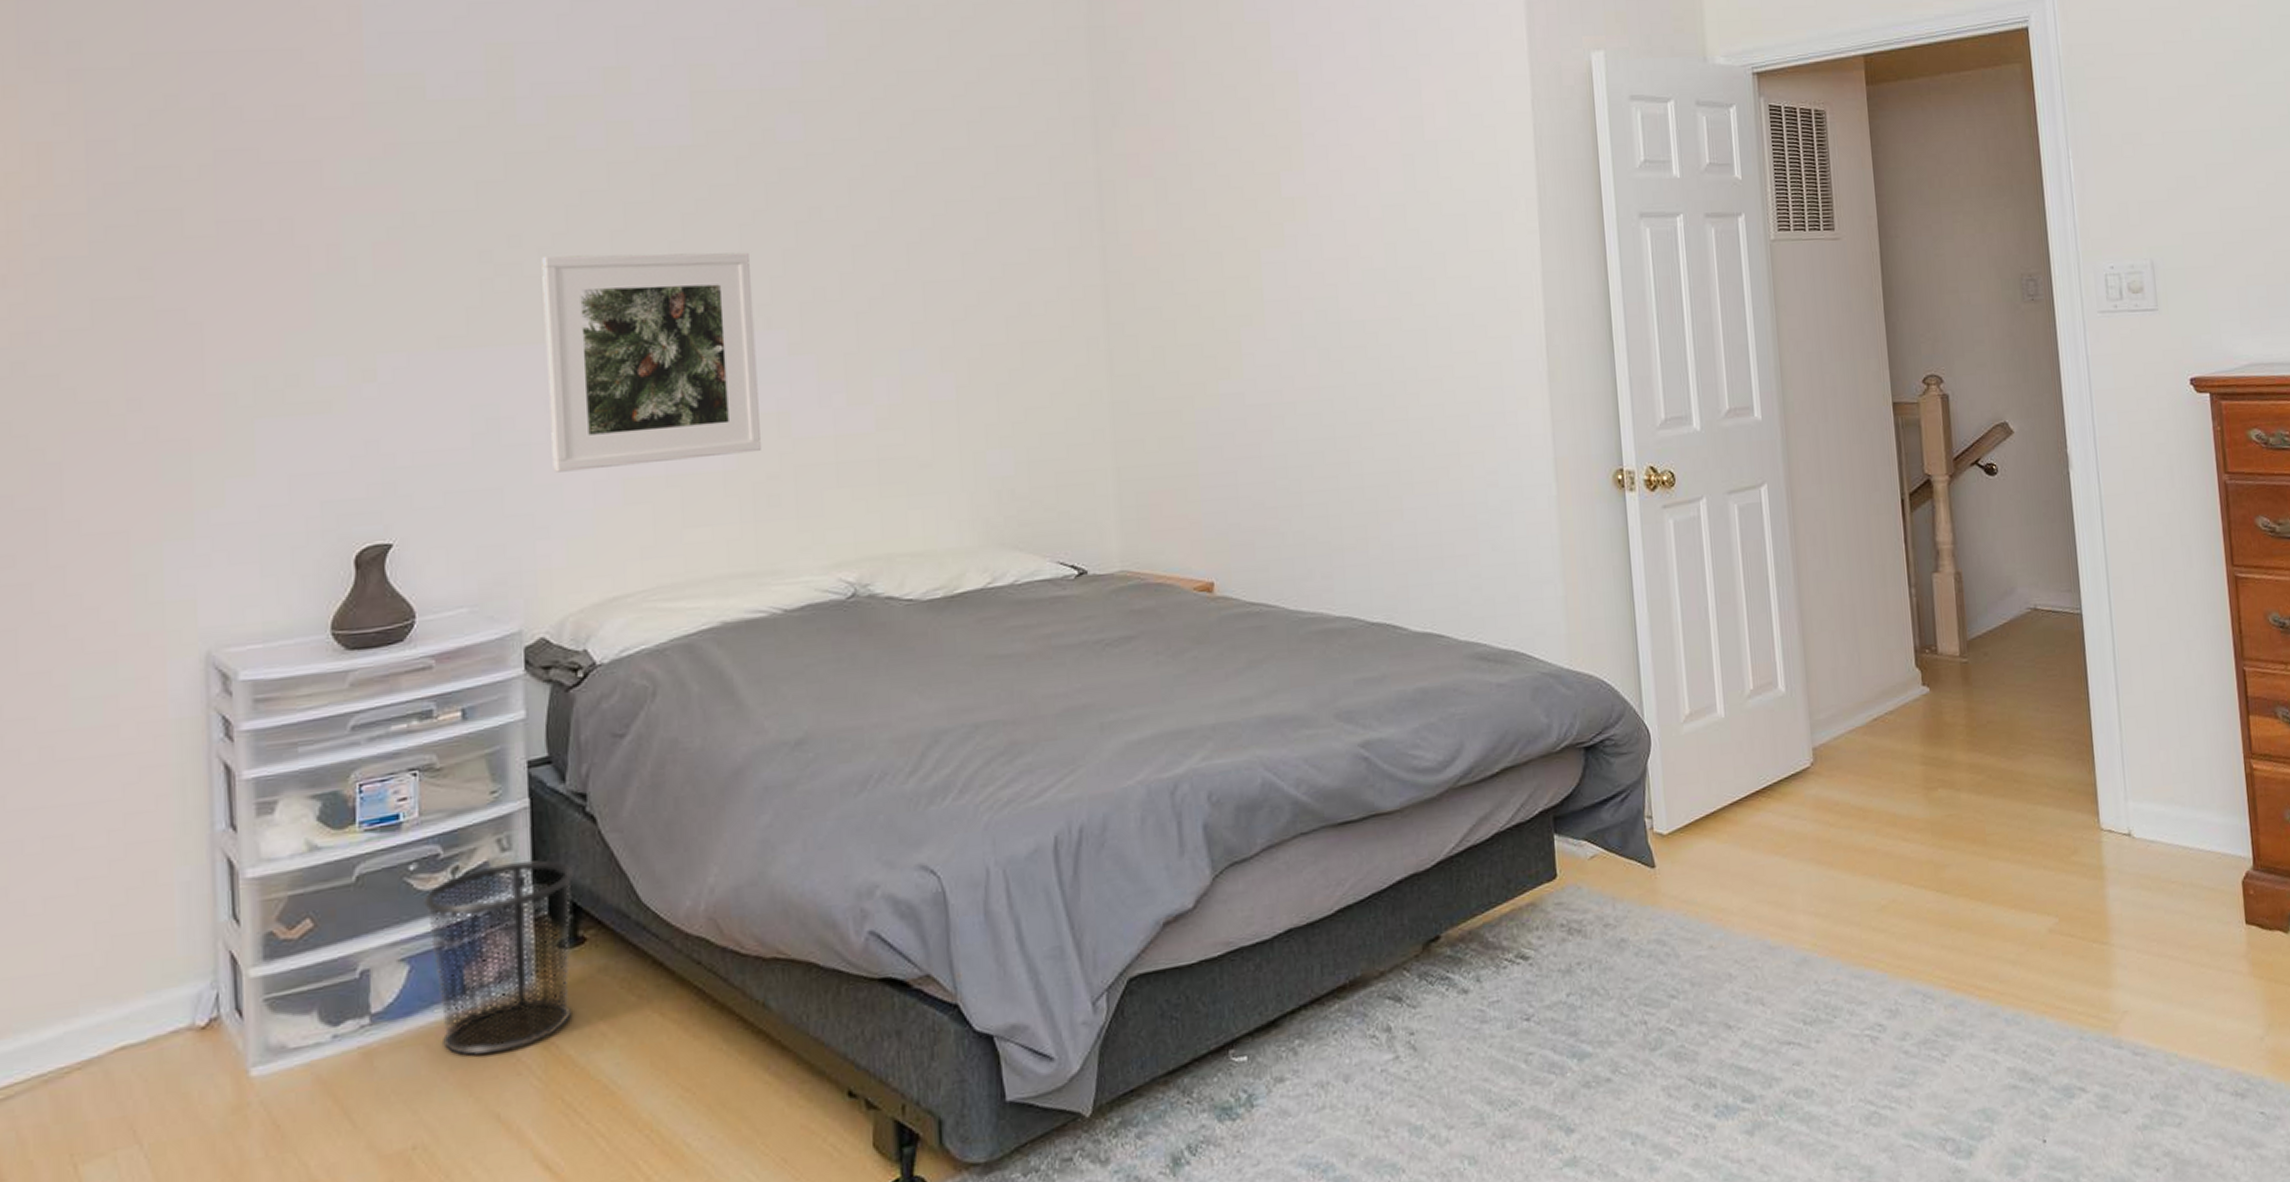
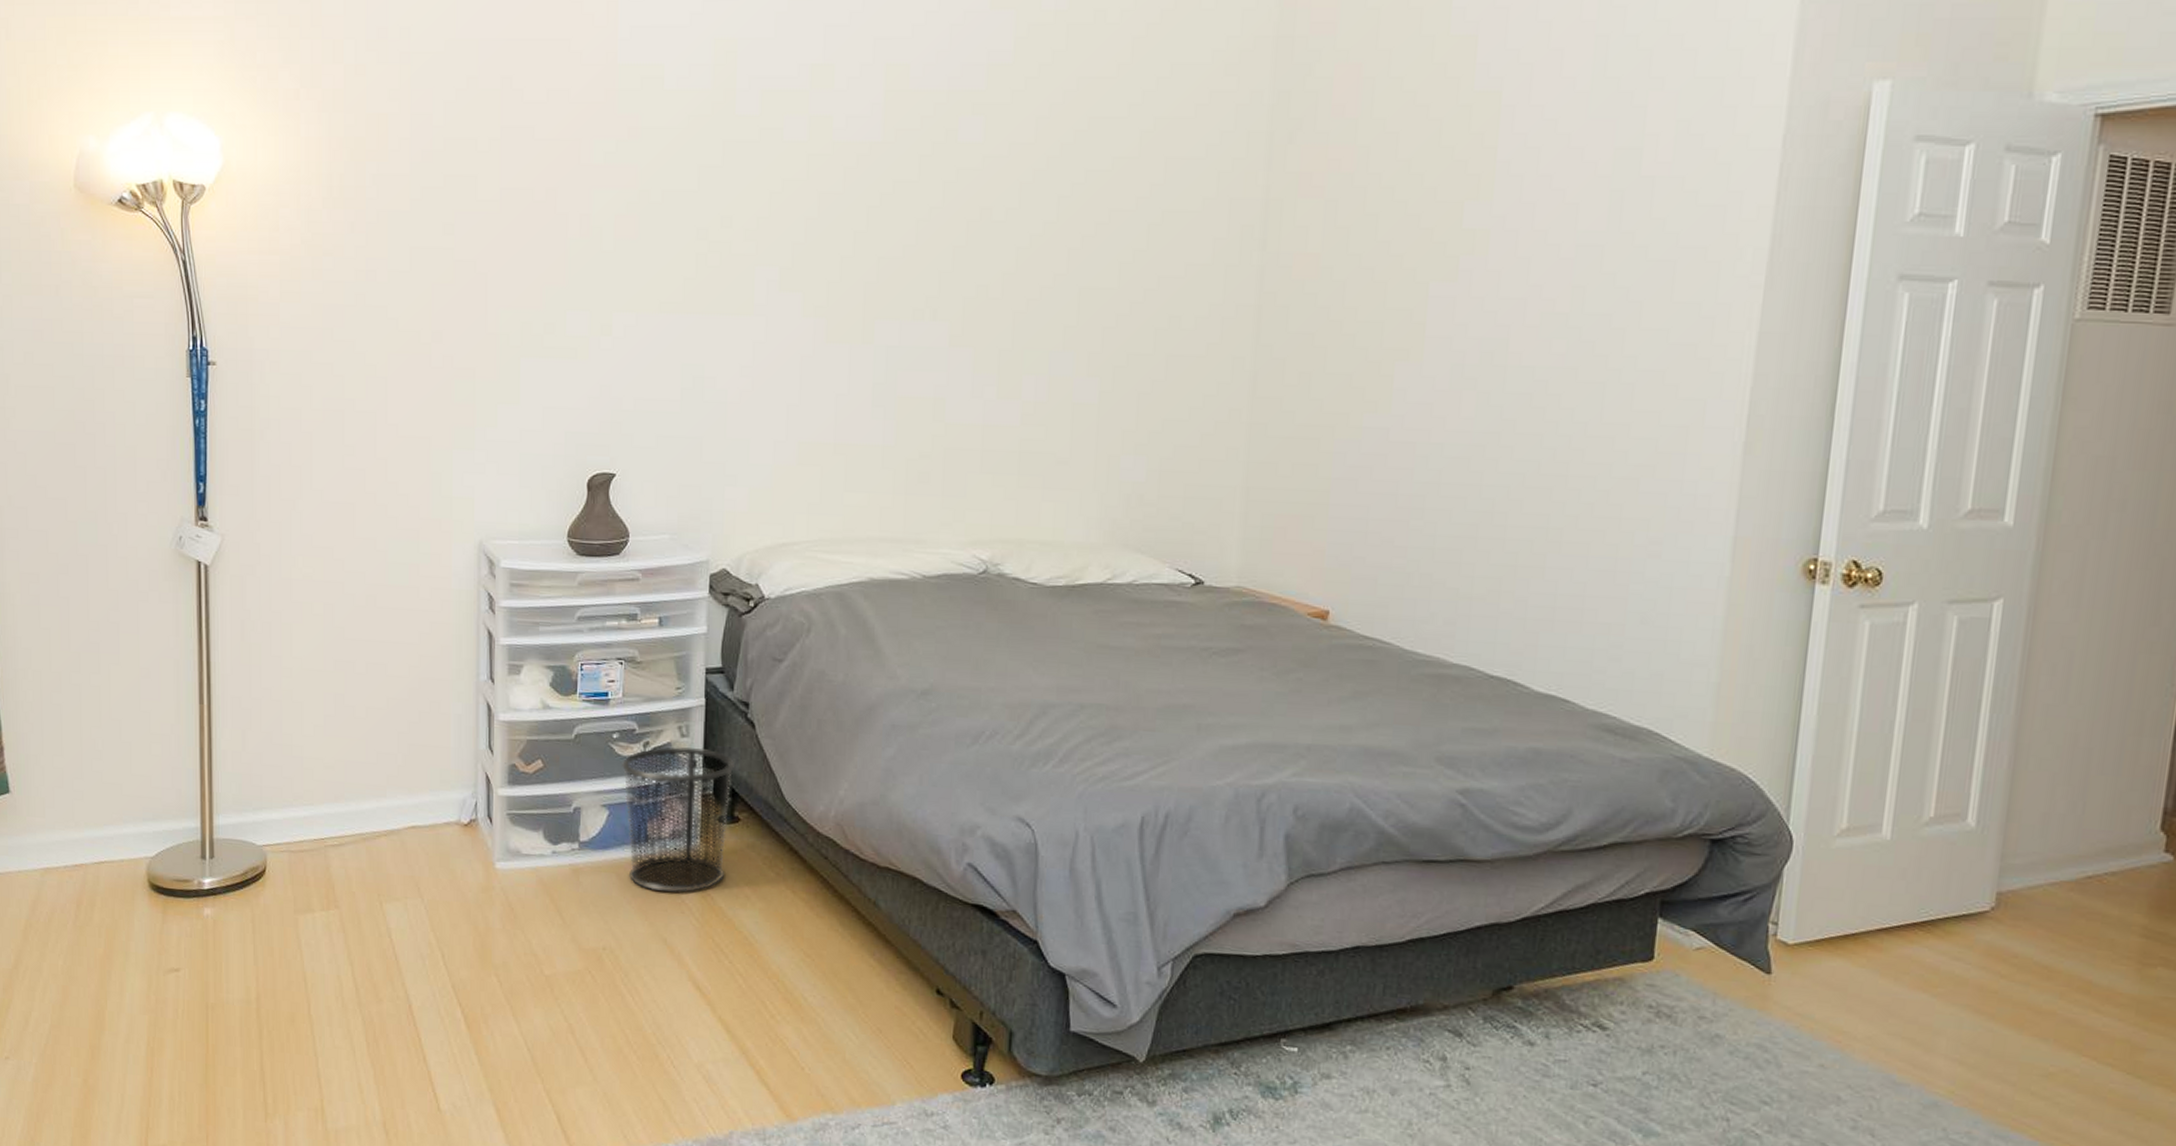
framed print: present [541,252,761,473] -> none [743,237,923,432]

